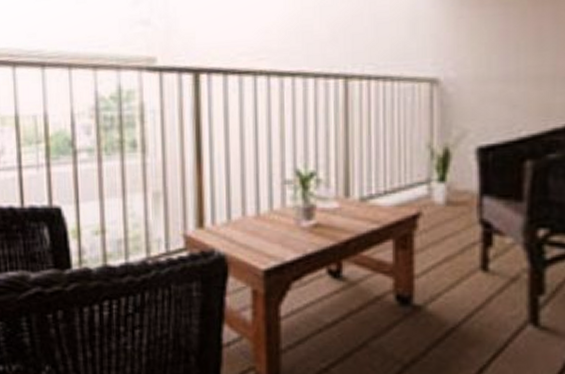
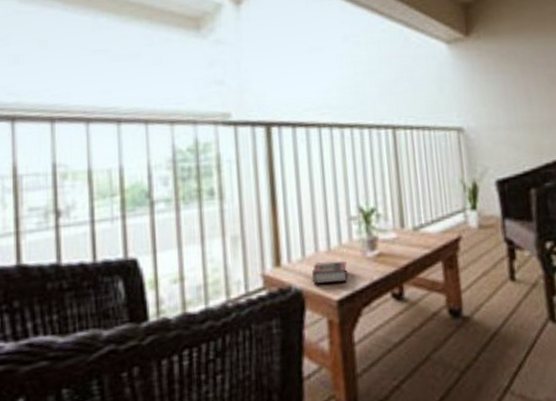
book: none [236,228,277,252] -> present [311,261,348,285]

